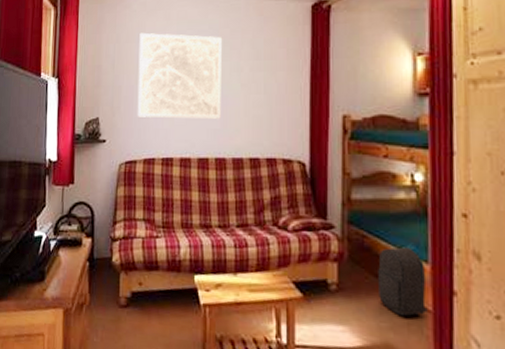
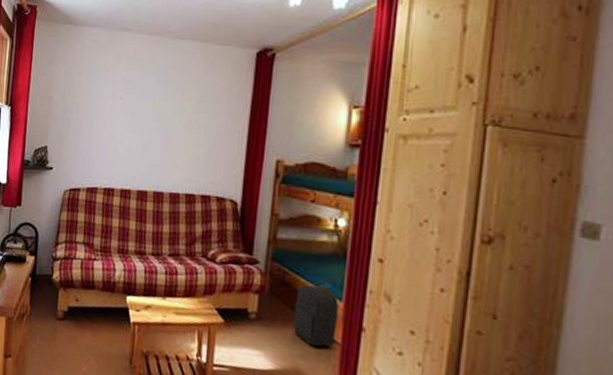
wall art: present [137,32,222,119] -> none [83,68,168,155]

